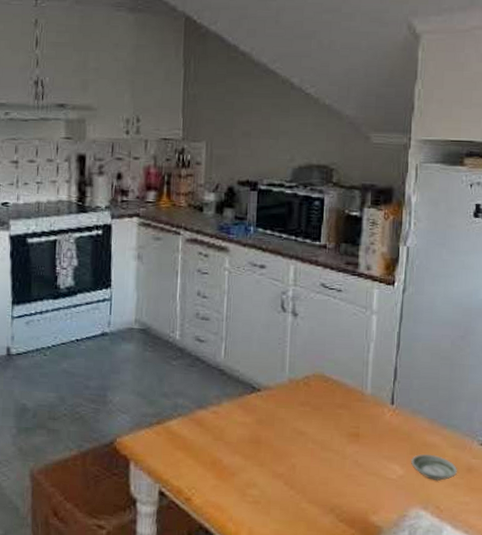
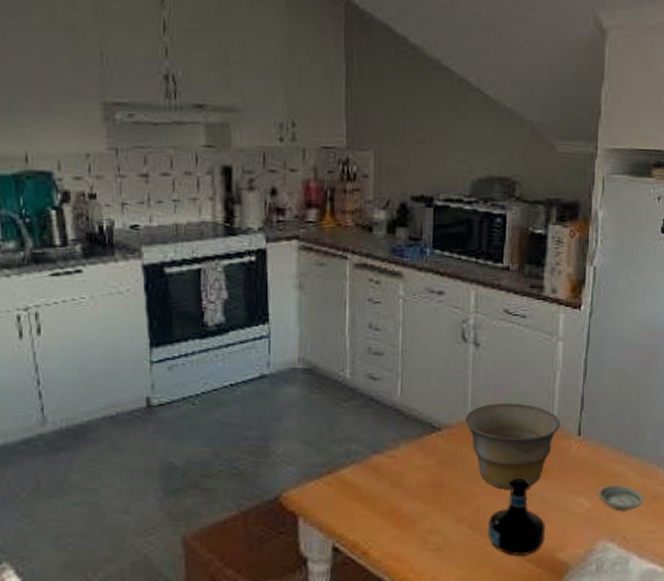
bowl: none [282,369,375,451] -> present [465,403,561,490]
tequila bottle: none [303,438,359,516] -> present [488,476,546,556]

